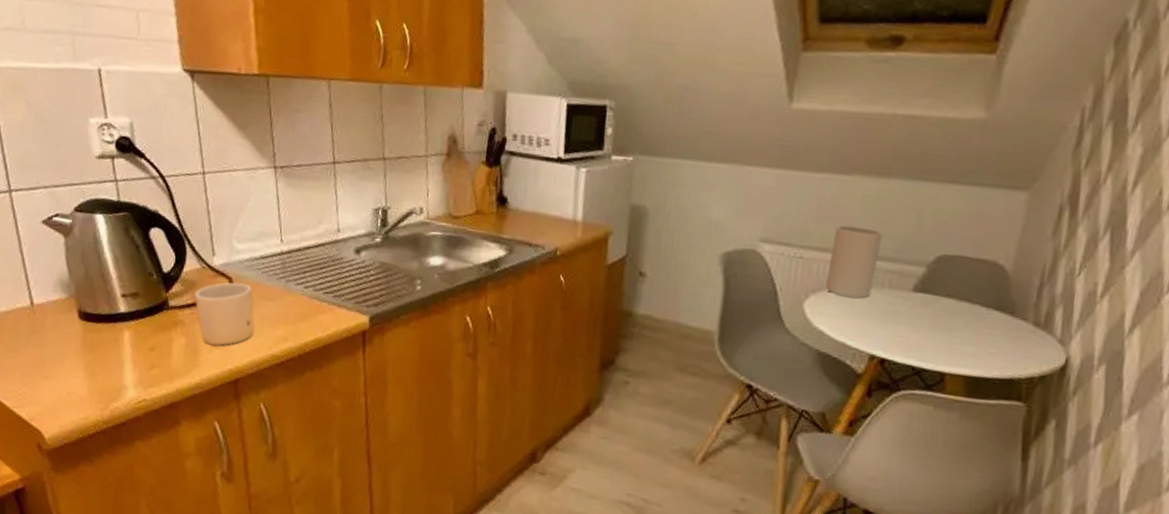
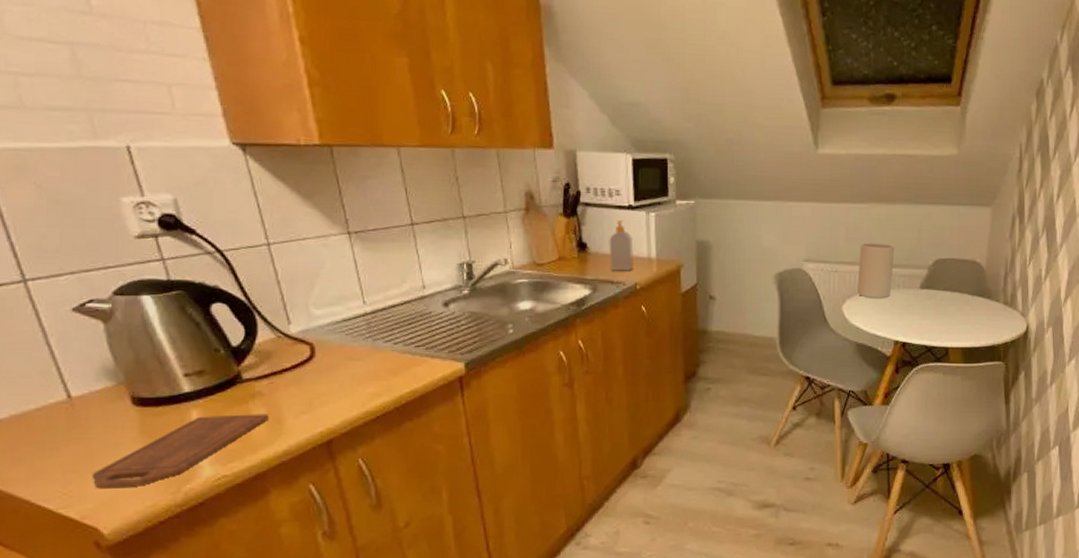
cutting board: none [41,337,187,398] -> present [91,414,269,489]
mug: present [194,282,255,346] -> none [270,347,343,411]
soap bottle: none [530,173,558,234] -> present [609,219,633,271]

